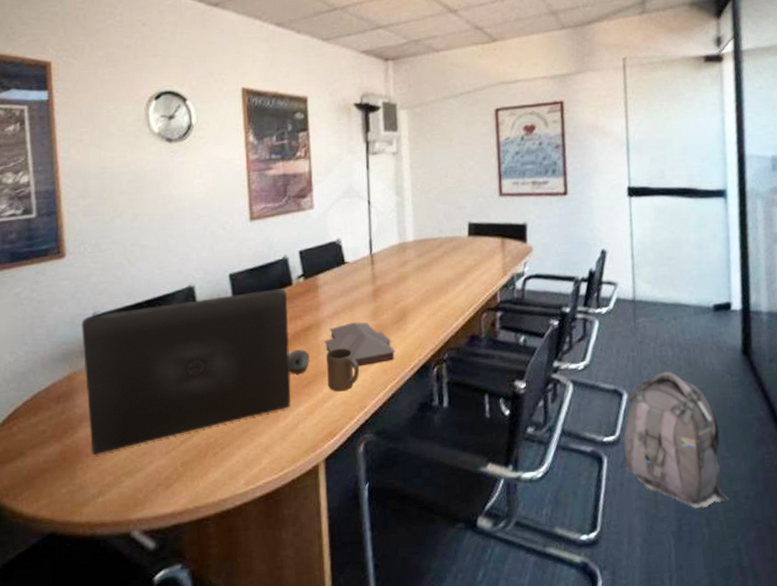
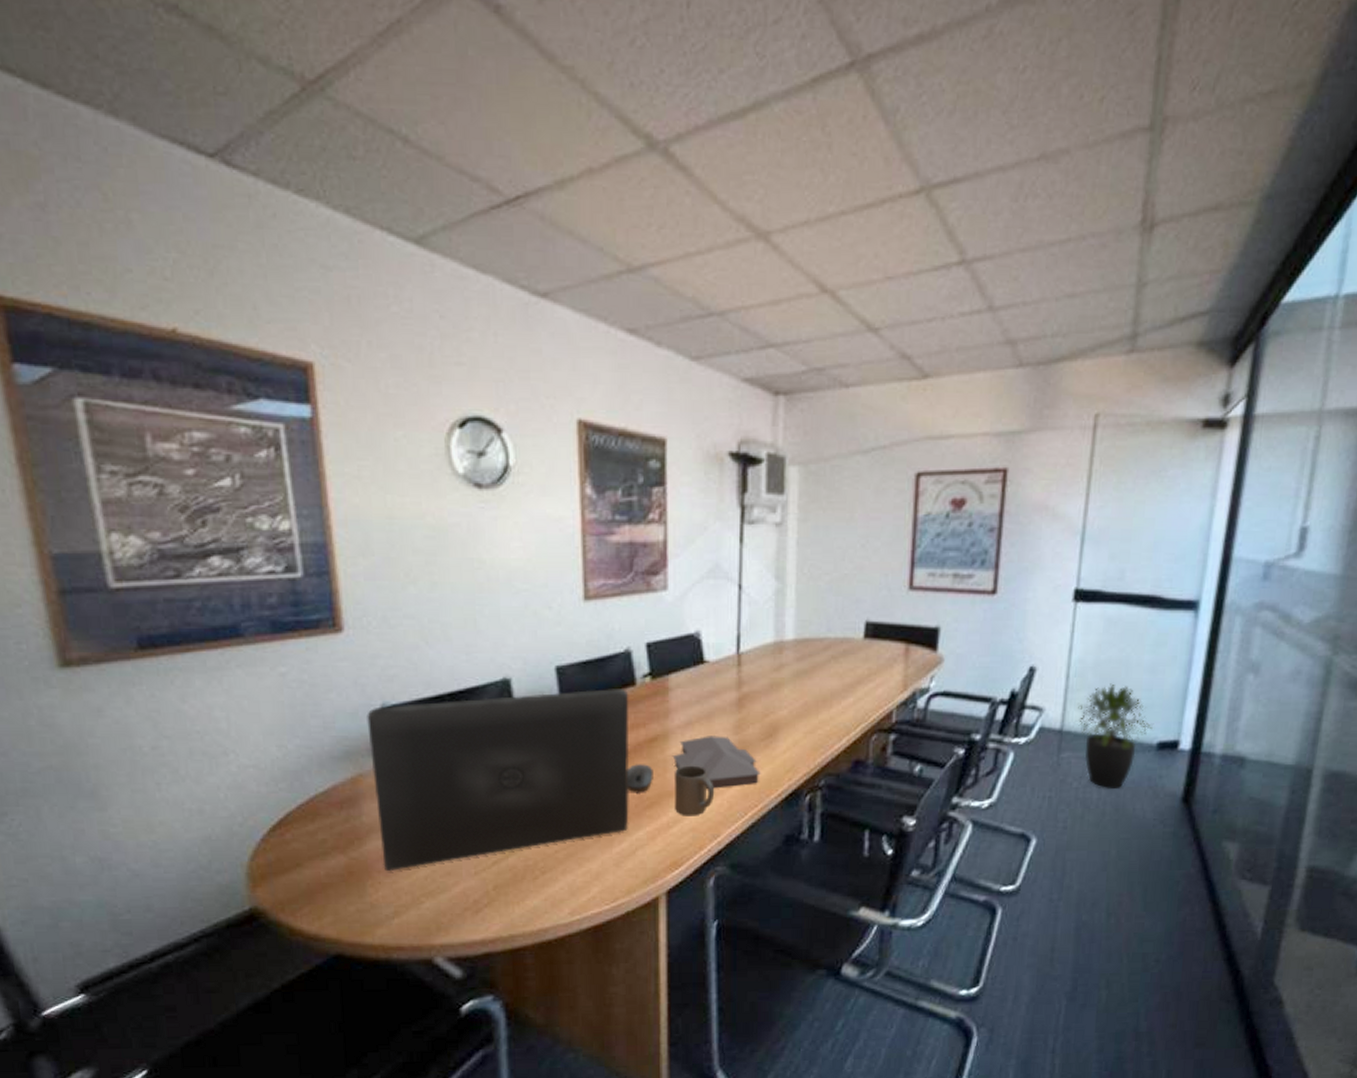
backpack: present [623,371,729,508] -> none [1022,816,1139,969]
potted plant: none [644,259,707,347] -> present [1077,683,1153,788]

